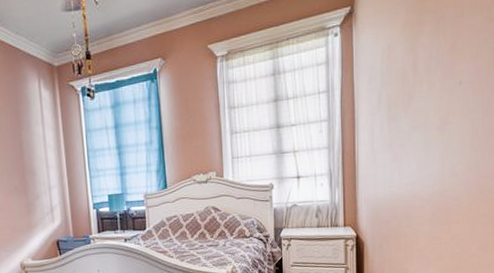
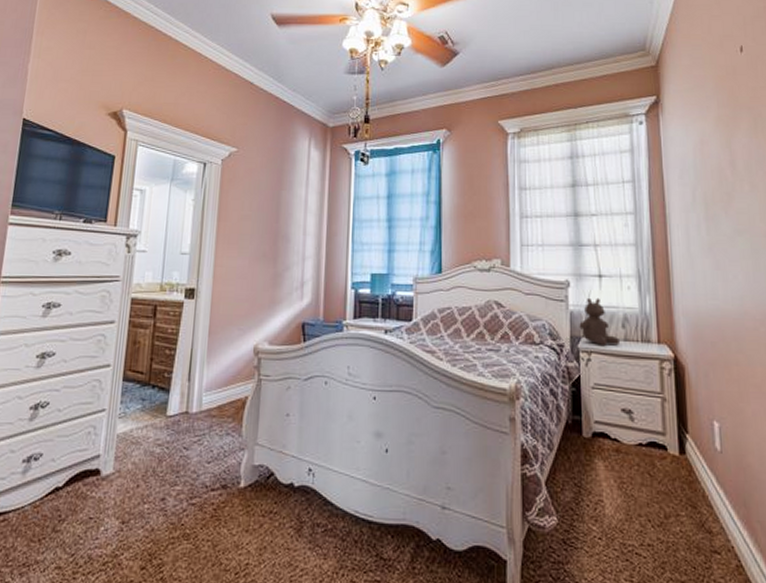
teddy bear: none [281,195,314,233] -> present [579,297,621,346]

